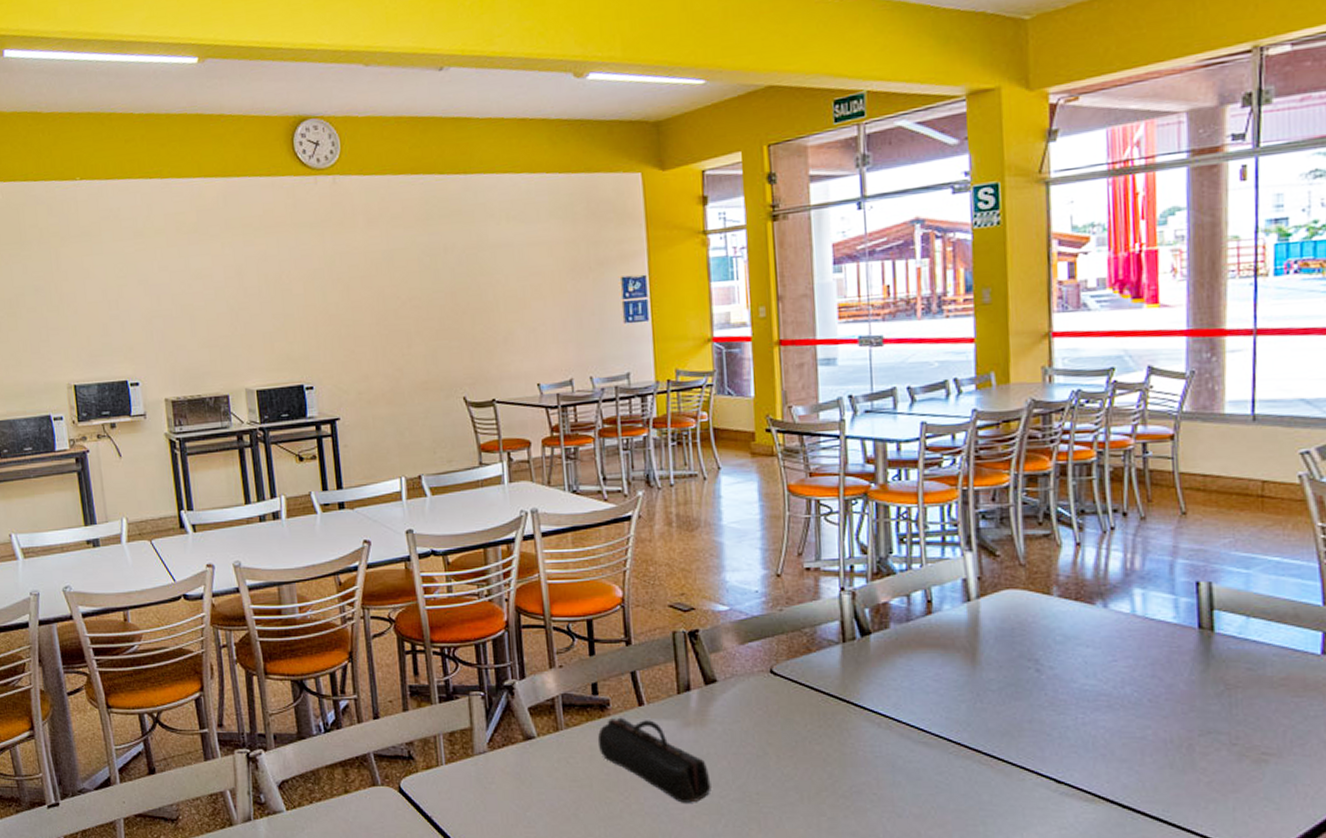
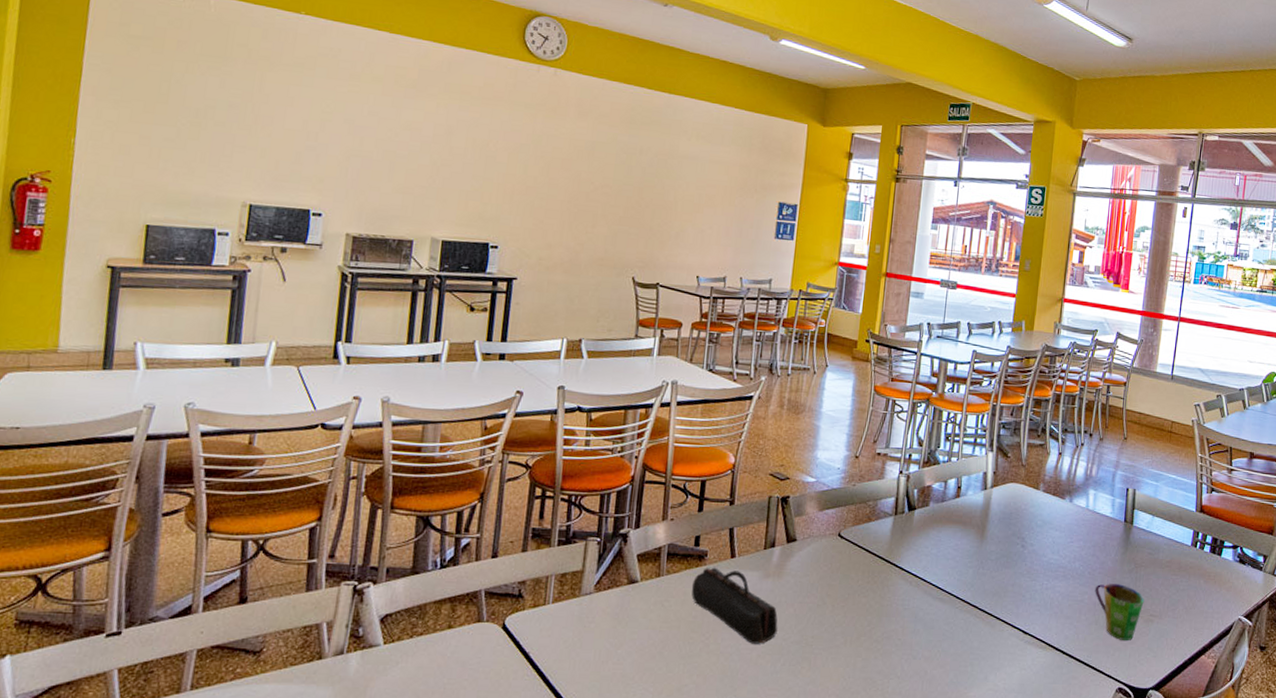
cup: none [1162,711,1249,788] -> present [1095,583,1144,640]

